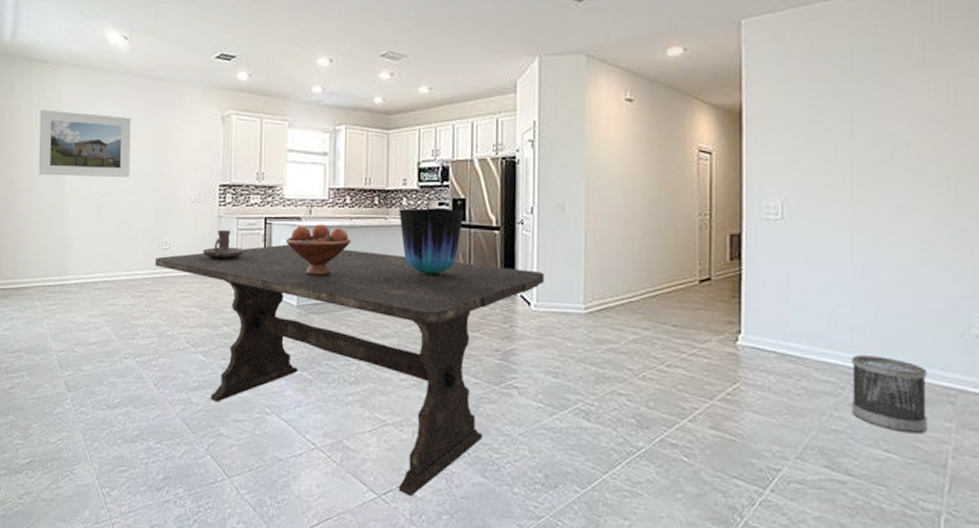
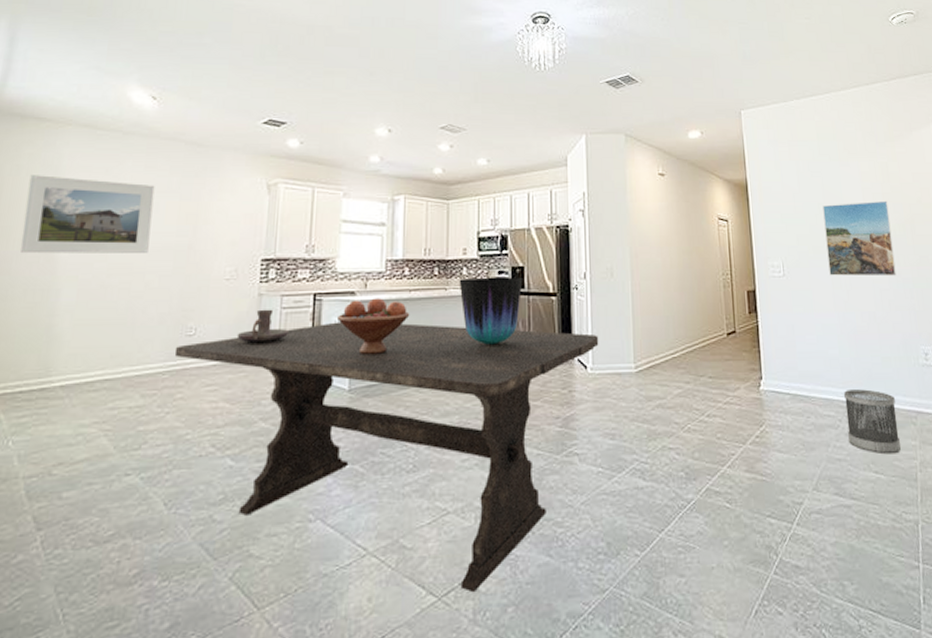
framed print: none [848,128,951,225] -> present [823,200,896,277]

